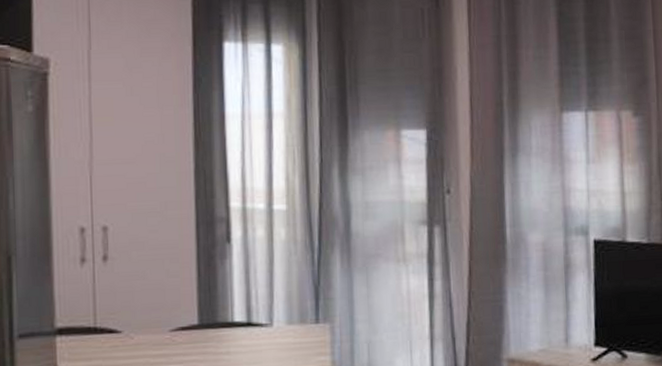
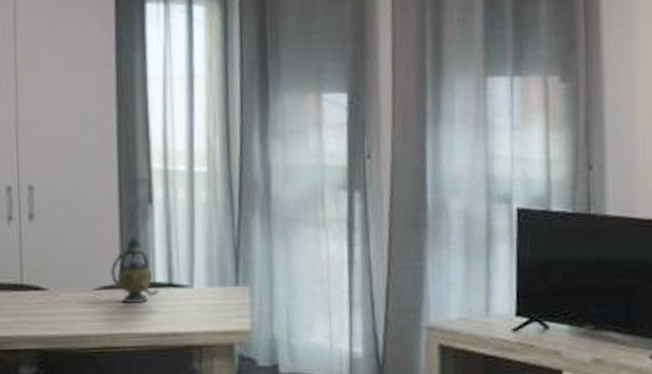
teapot: none [187,275,238,345] -> present [110,235,159,304]

